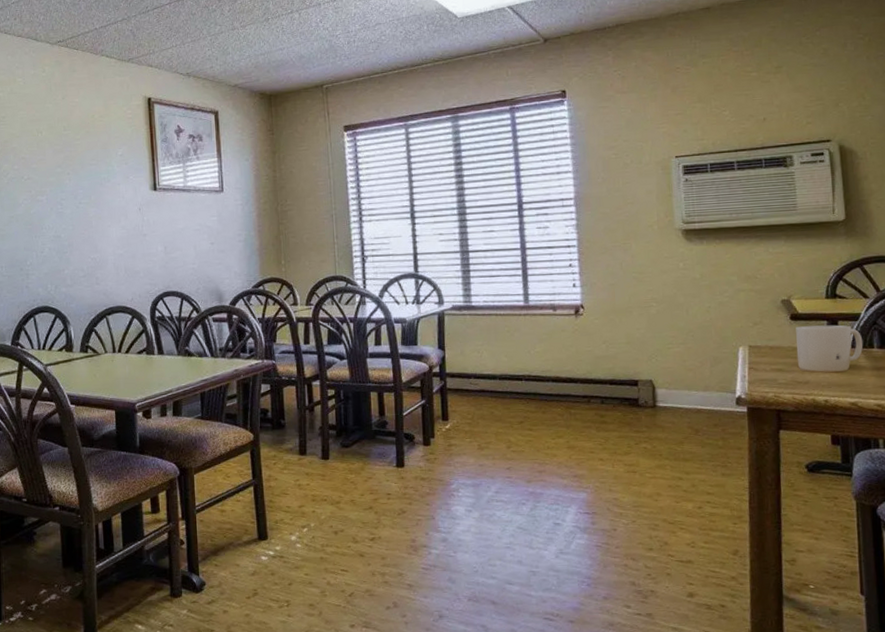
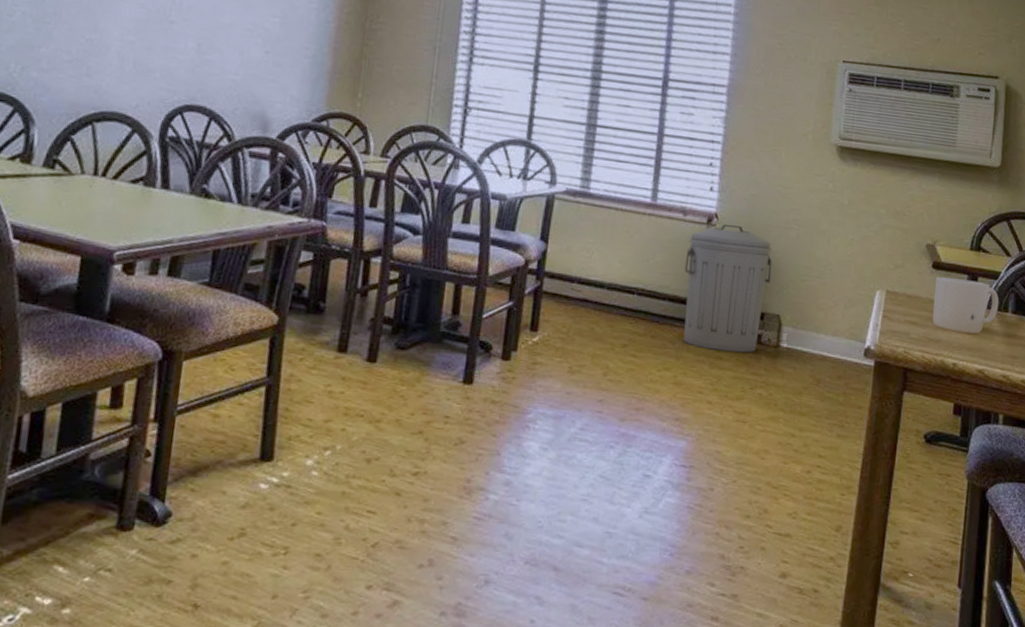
trash can: none [561,312,639,417] -> present [683,224,772,353]

